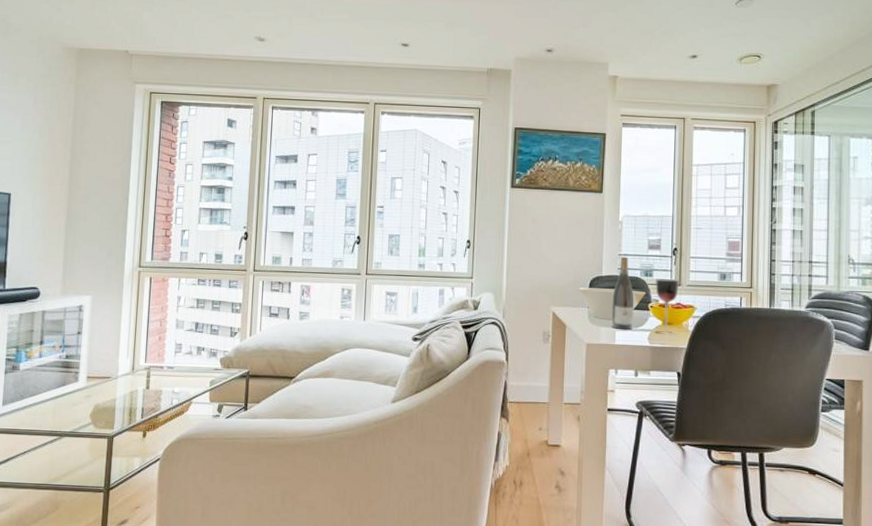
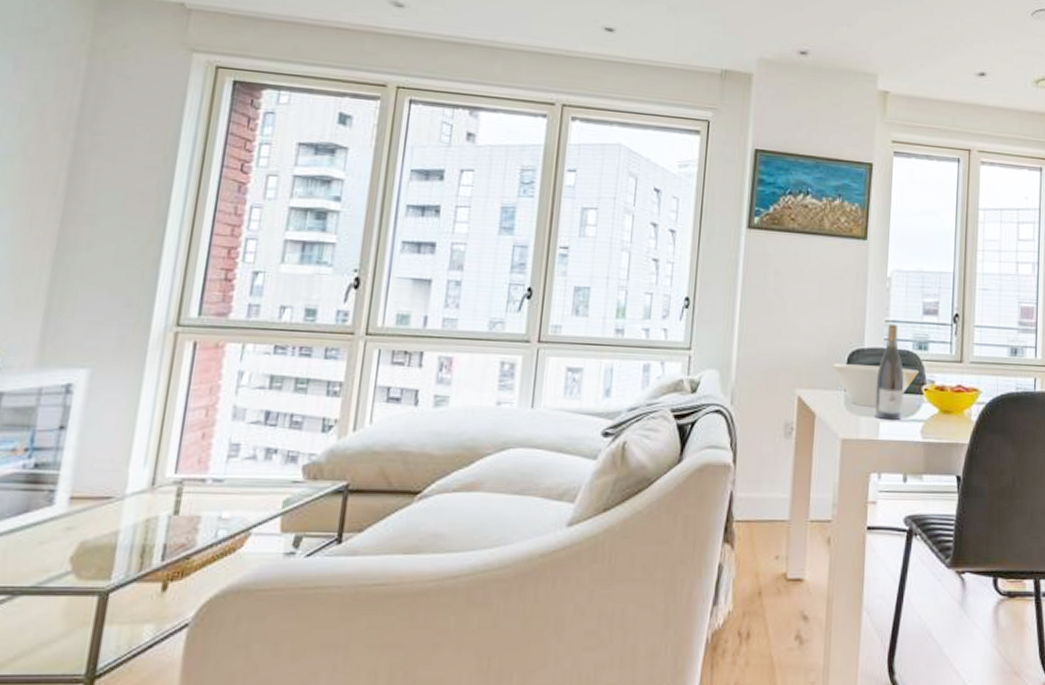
wineglass: present [655,279,680,336] -> none [930,353,961,428]

